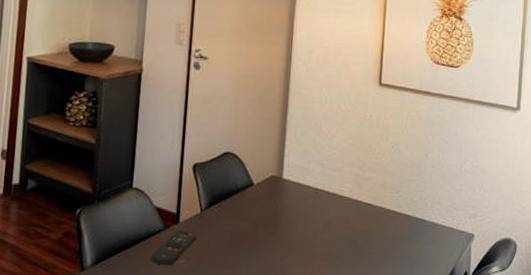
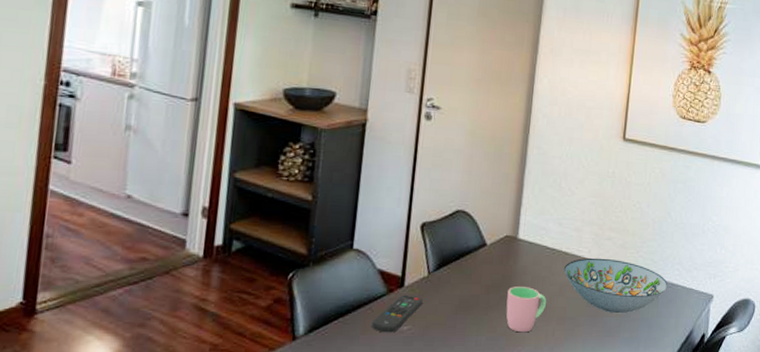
cup: none [273,224,312,268] -> present [506,287,547,333]
decorative bowl: none [327,197,429,251] -> present [564,257,668,314]

